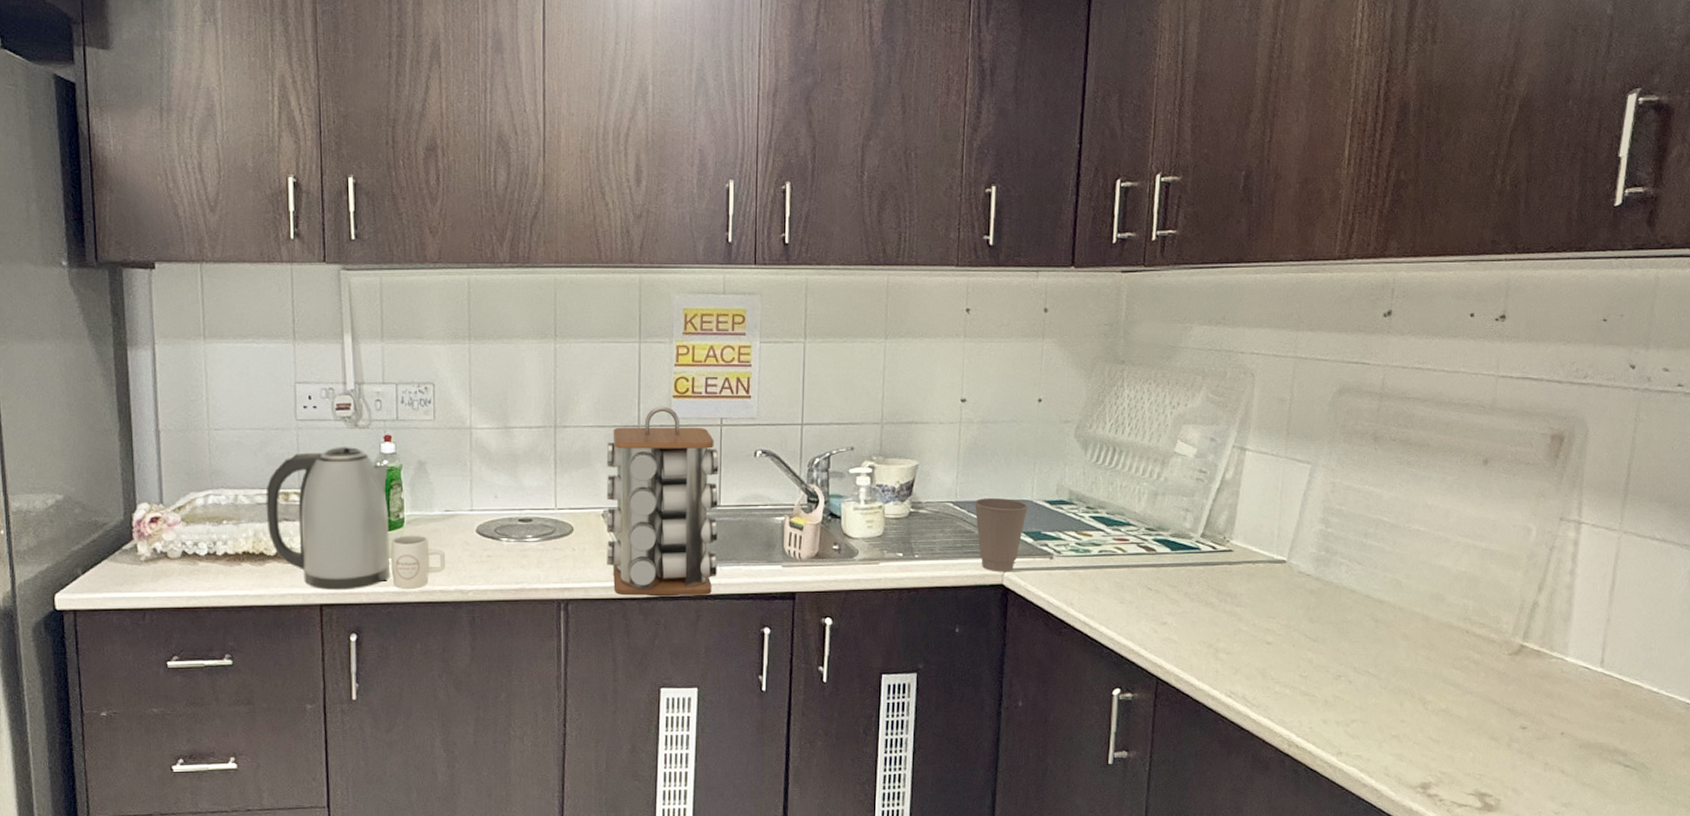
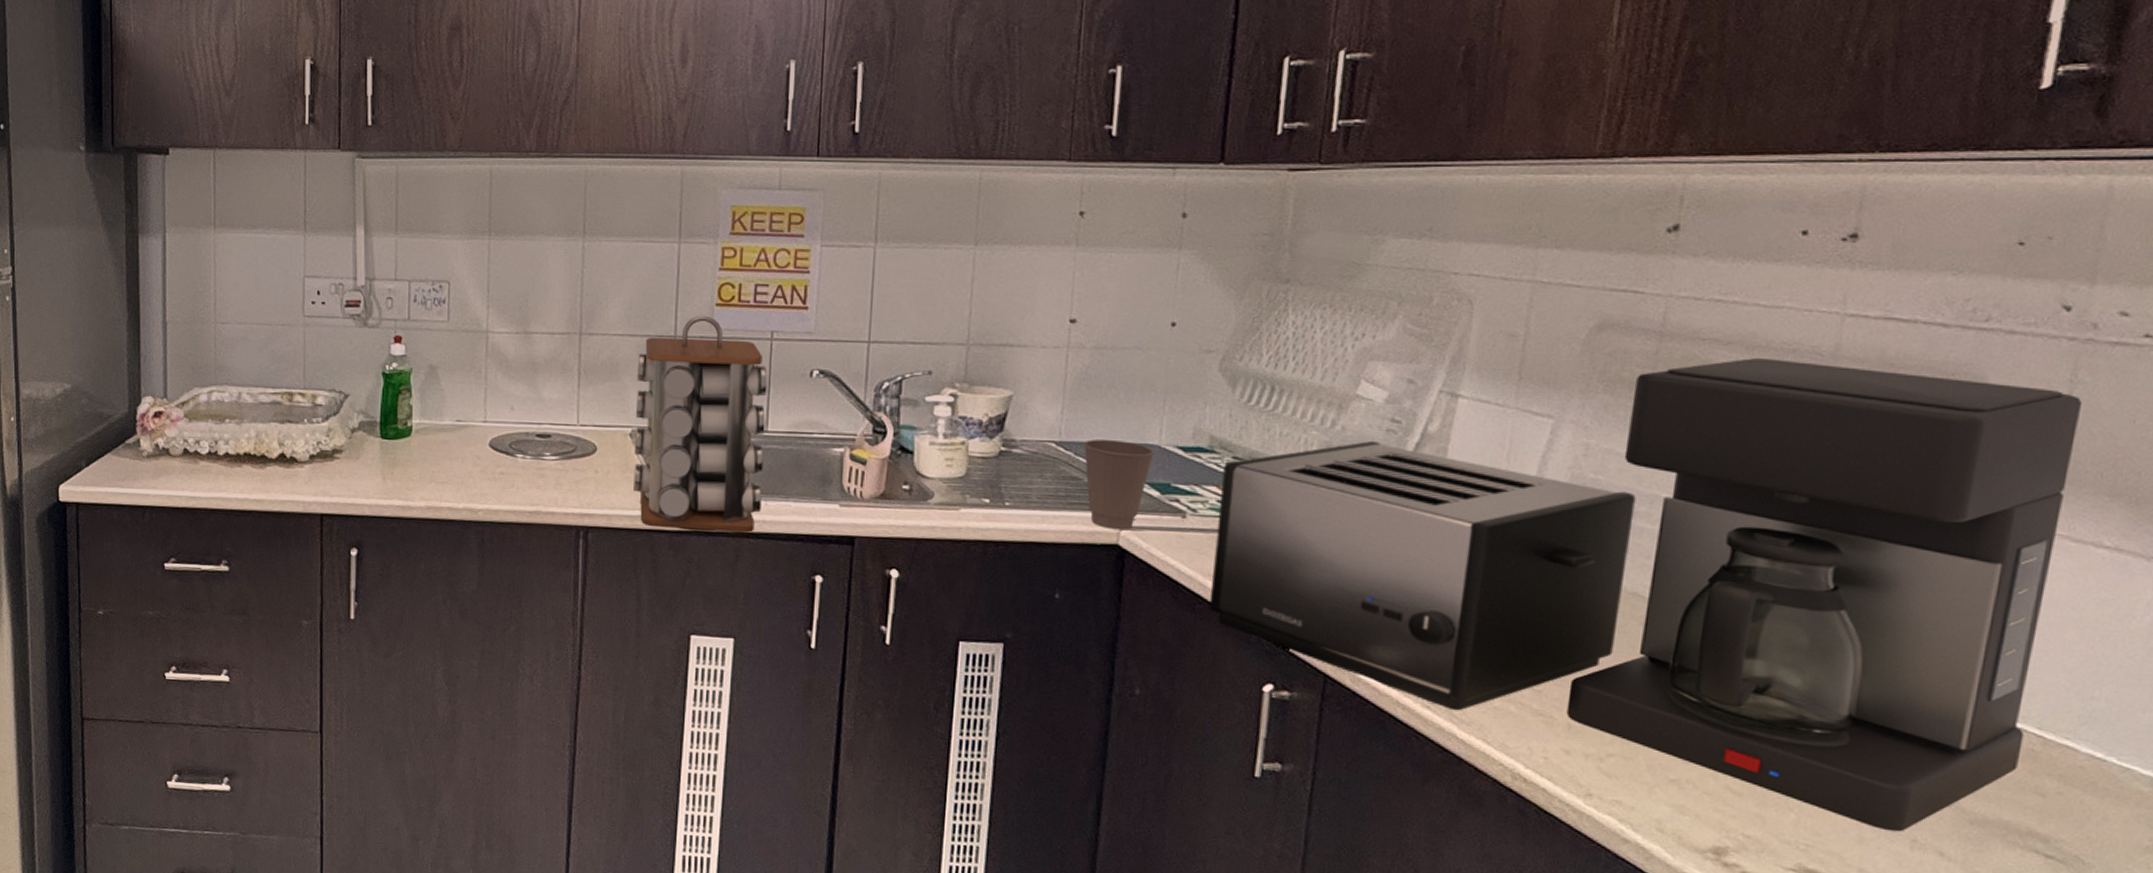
kettle: present [265,446,391,591] -> none [269,345,397,501]
mug: present [390,535,446,590] -> none [396,445,455,505]
toaster: none [1072,489,1367,697] -> present [1209,441,1636,711]
coffee maker: none [1324,411,1643,759] -> present [1566,358,2083,832]

